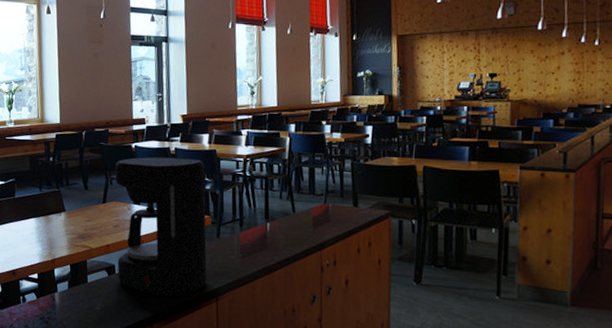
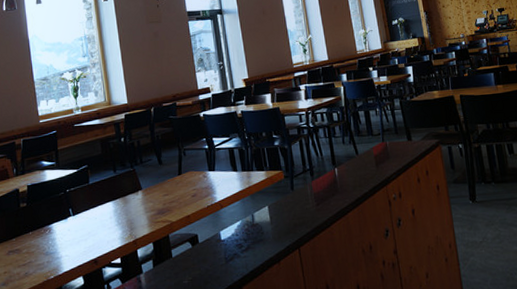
coffee maker: present [115,157,207,297] -> none [186,118,288,258]

